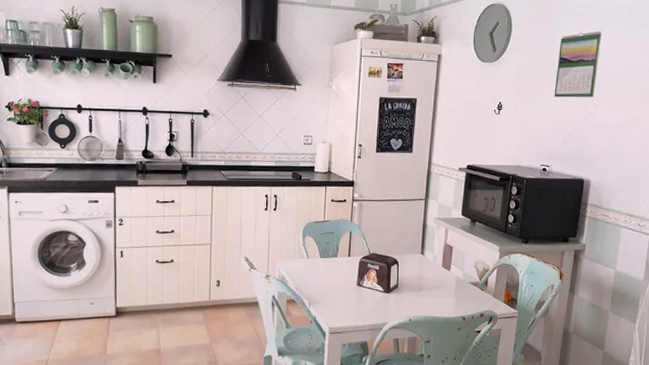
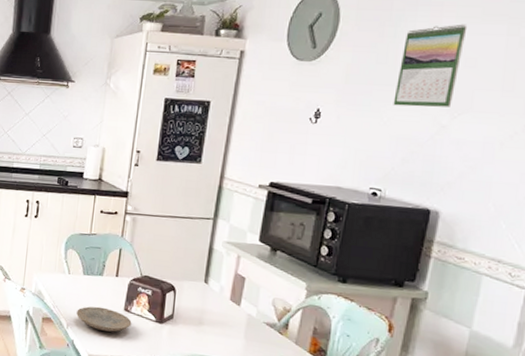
plate: none [317,284,364,305] -> present [76,306,132,332]

